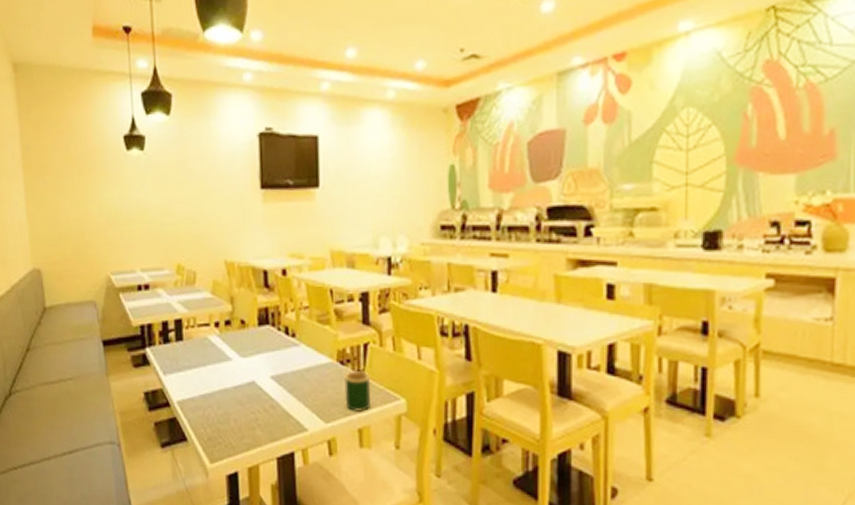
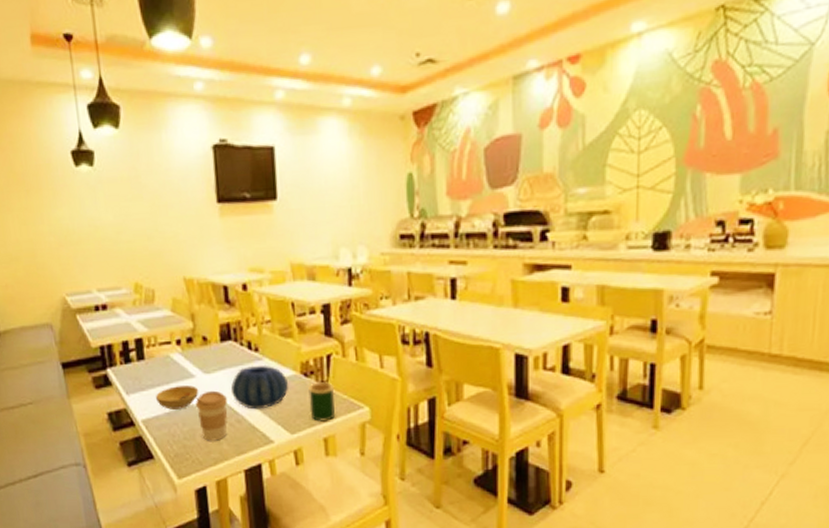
bowl: none [192,368,235,392] -> present [156,385,199,410]
coffee cup: none [231,374,262,426] -> present [196,390,227,441]
decorative bowl: none [266,351,325,396] -> present [230,364,289,410]

